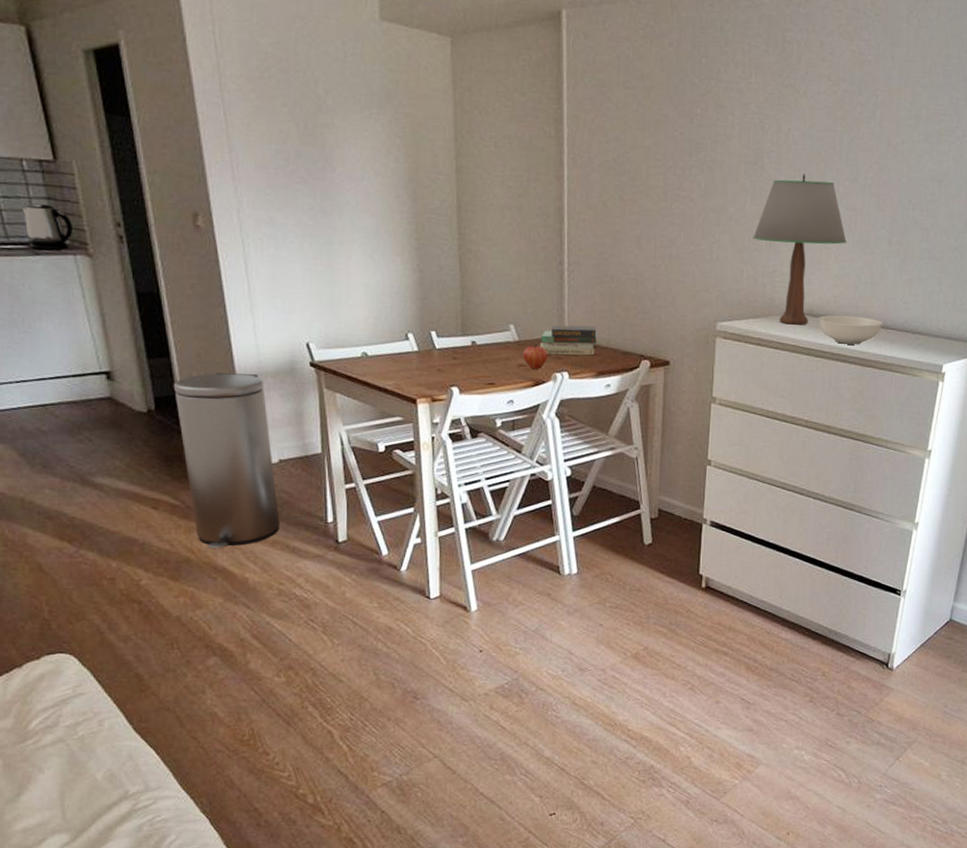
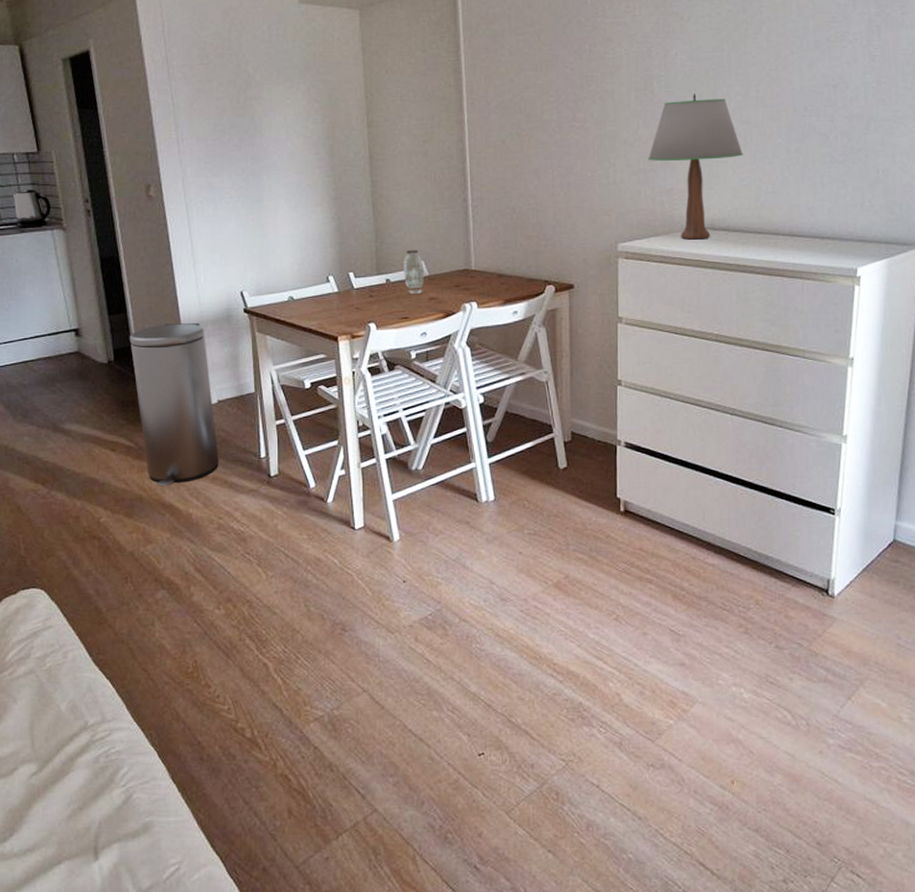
vase: none [491,311,513,361] -> present [404,249,424,295]
fruit: present [522,342,548,369] -> none [432,276,457,301]
books: present [539,325,598,356] -> none [448,257,503,287]
bowl: present [819,315,883,345] -> none [721,226,788,255]

